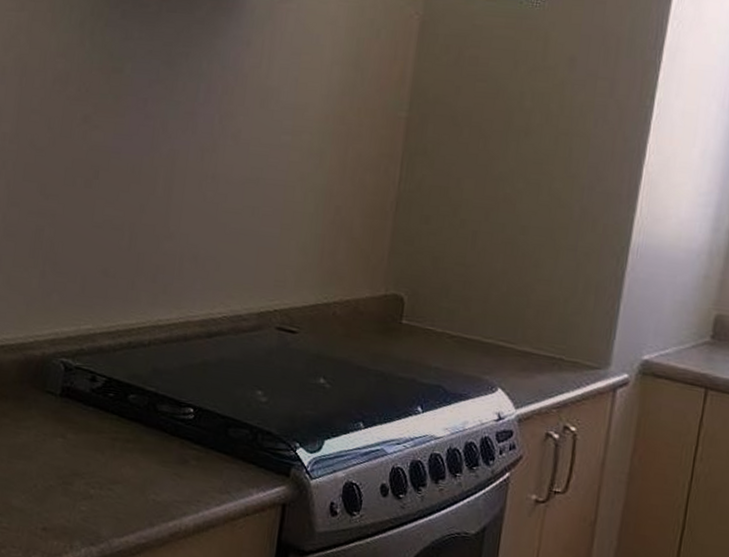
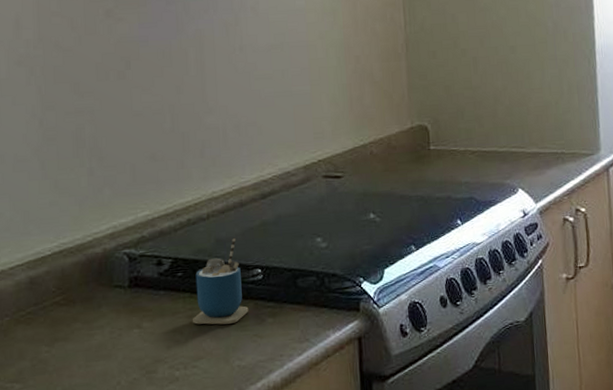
cup: none [116,371,174,457] -> present [193,238,249,325]

